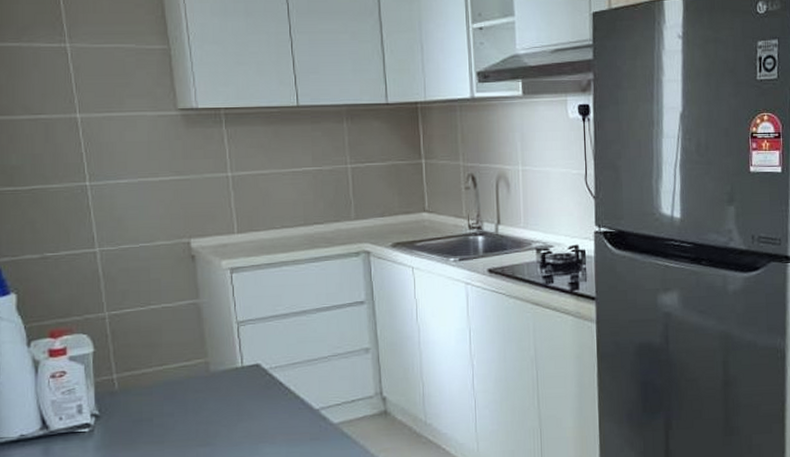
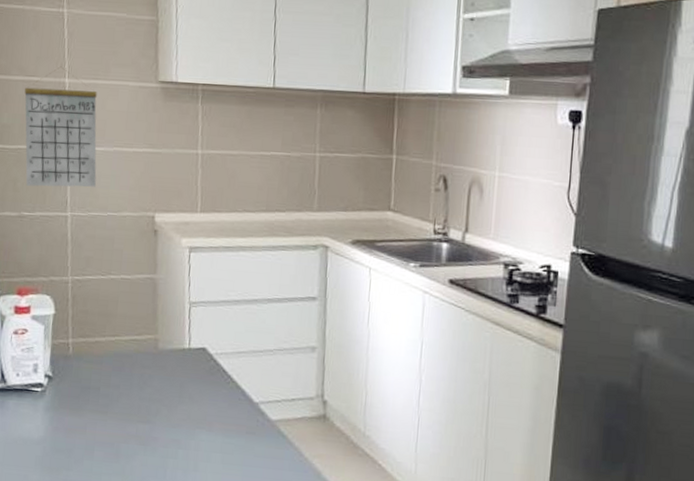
calendar: none [32,103,123,226] -> present [24,67,97,187]

